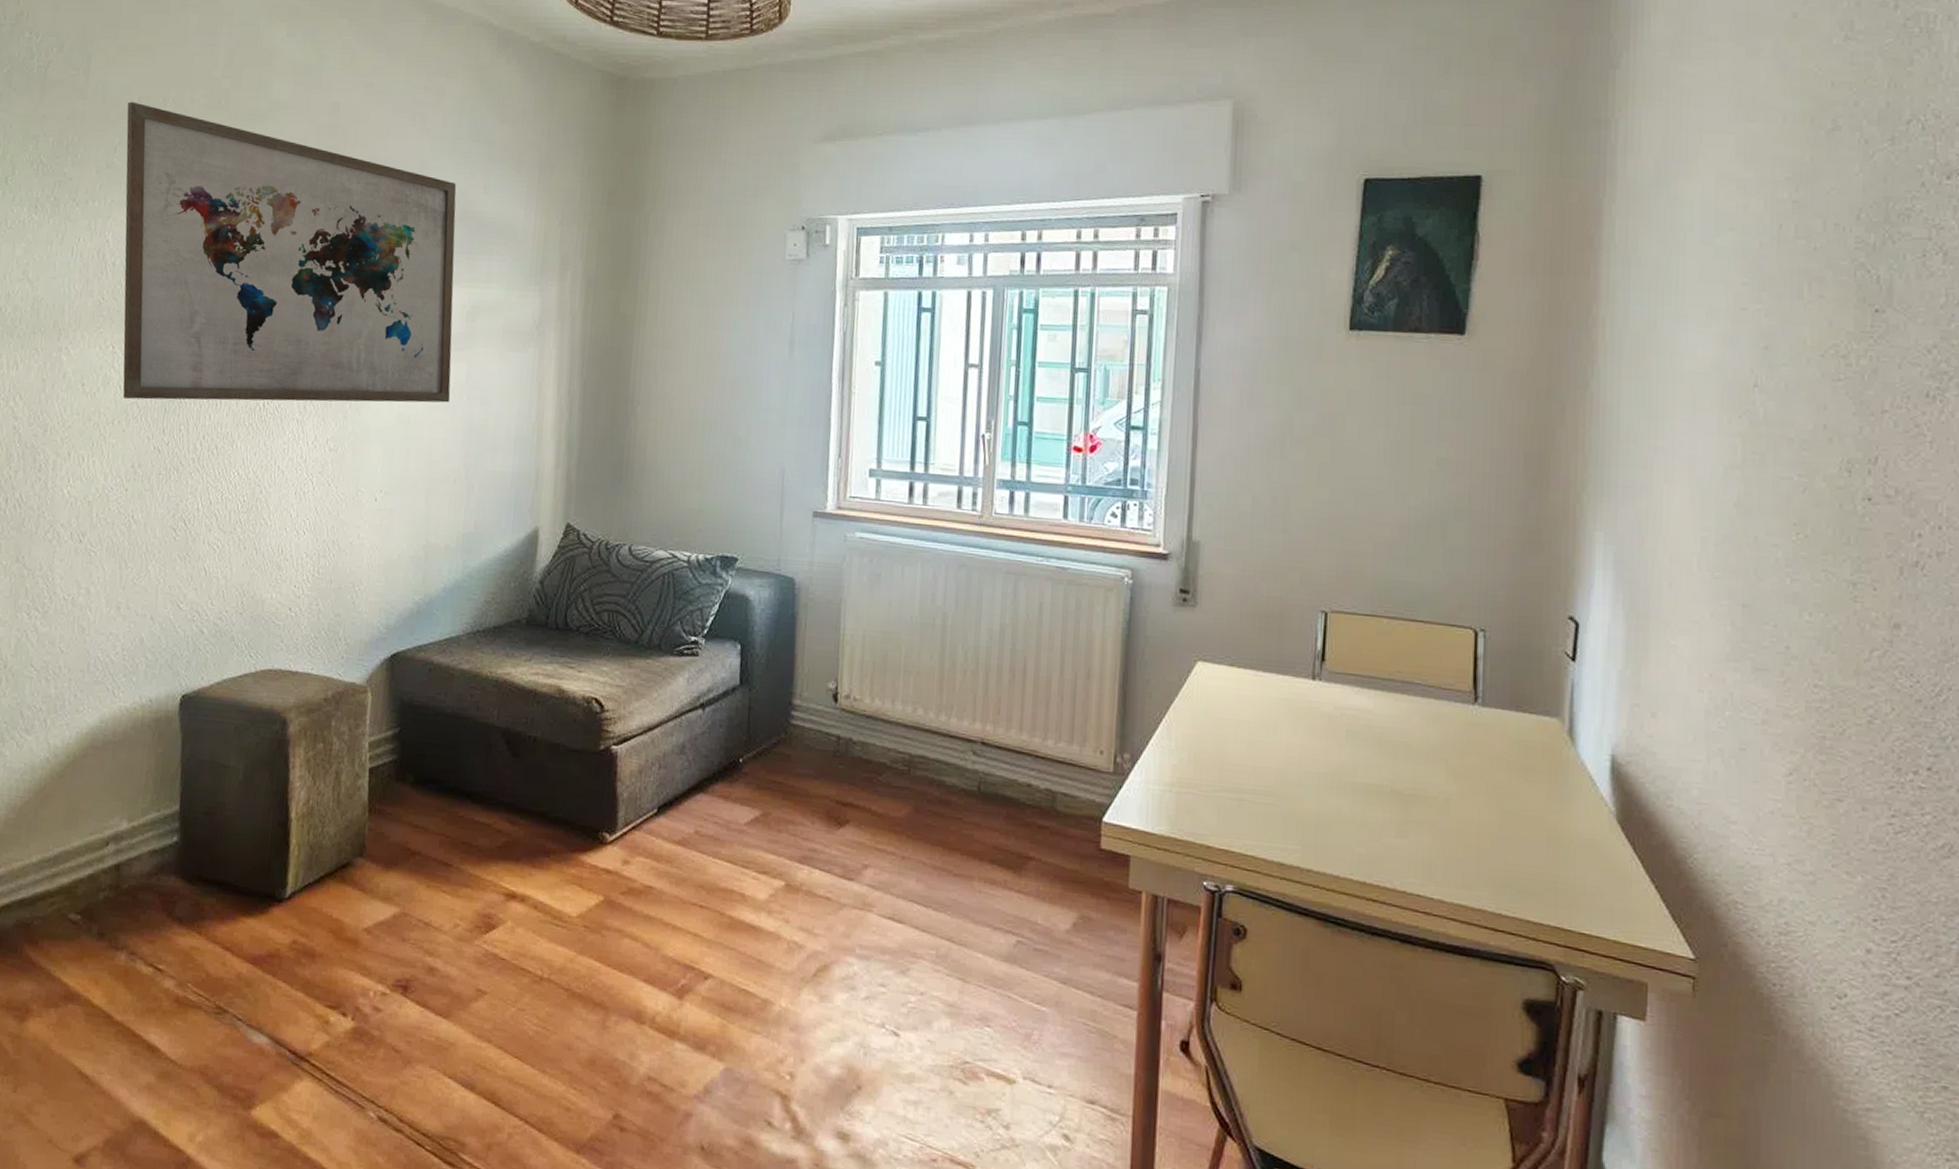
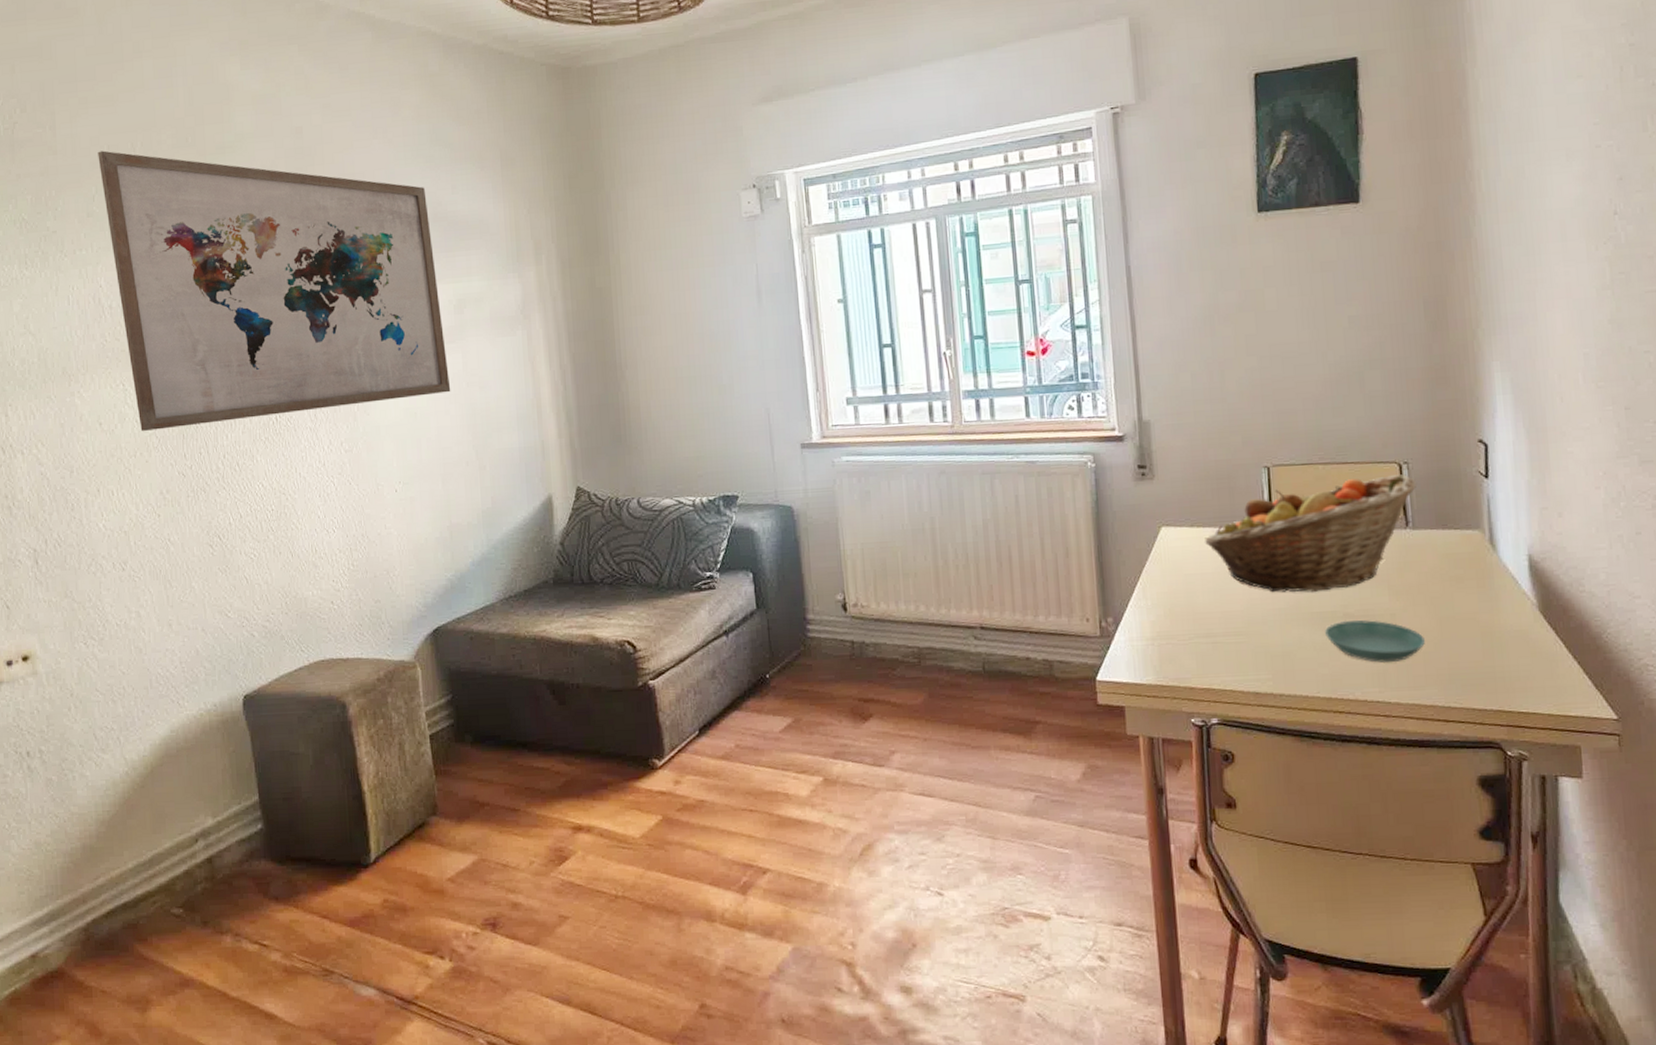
fruit basket: none [1244,638,1493,761] -> present [1205,474,1418,593]
saucer: none [1368,798,1481,854] -> present [1325,620,1425,662]

